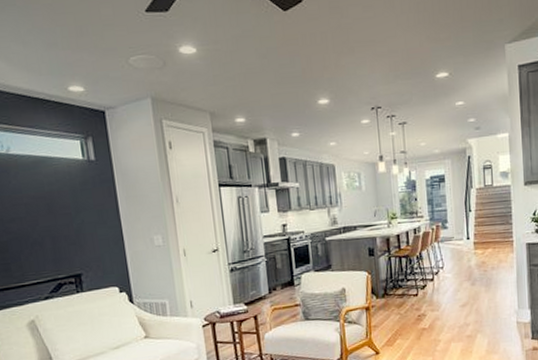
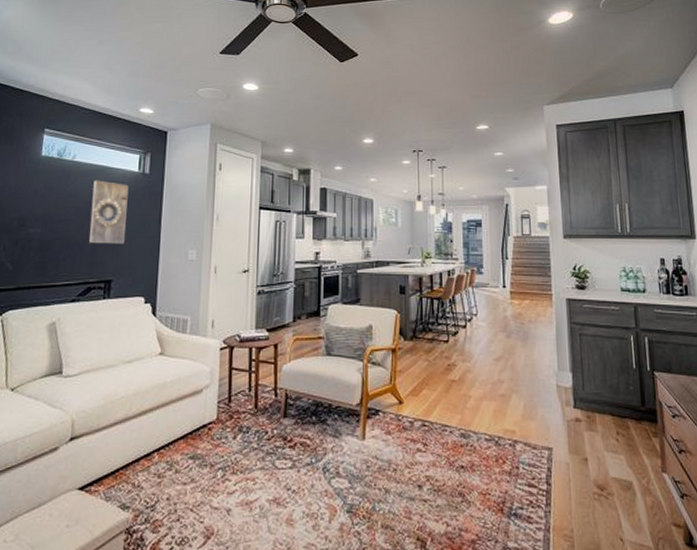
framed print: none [37,172,85,239] -> present [89,180,129,243]

